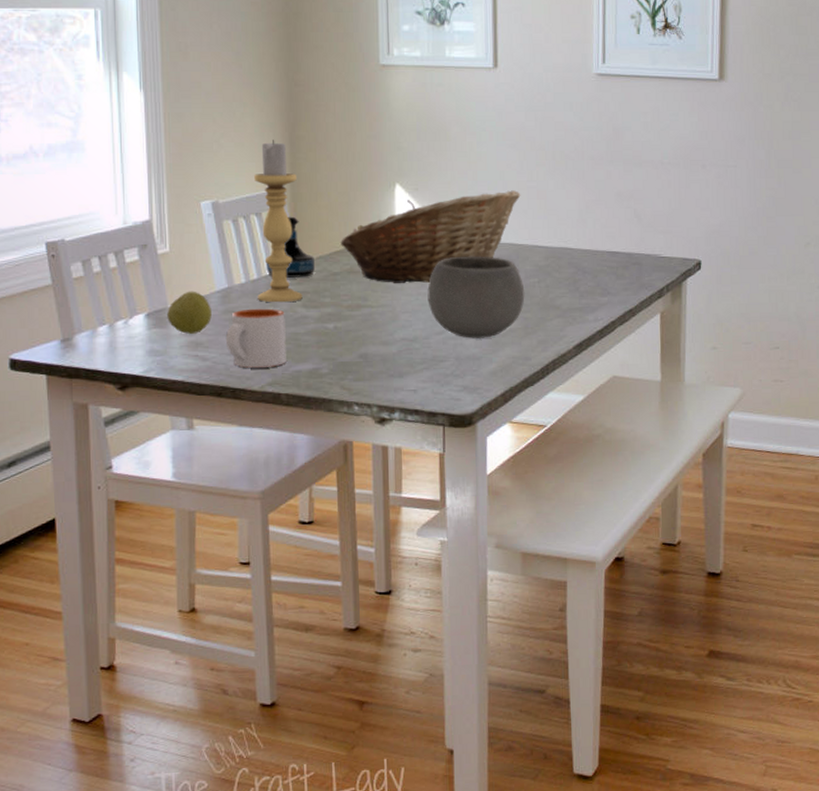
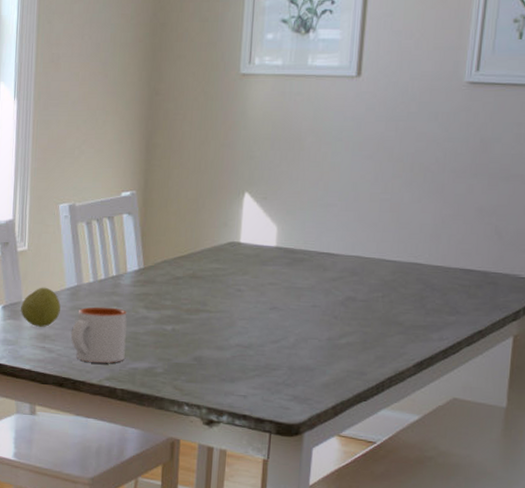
candle holder: present [254,140,303,303] -> none [103,147,150,303]
tequila bottle: present [266,216,315,278] -> none [113,221,159,280]
fruit basket: present [340,190,521,283] -> none [185,202,373,291]
bowl: present [427,256,525,339] -> none [266,266,367,350]

